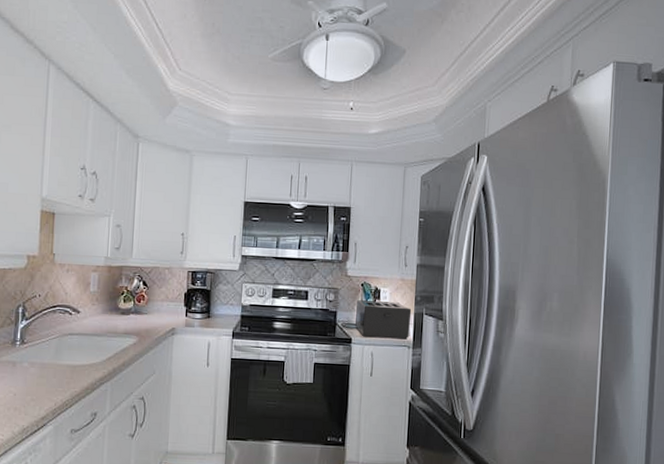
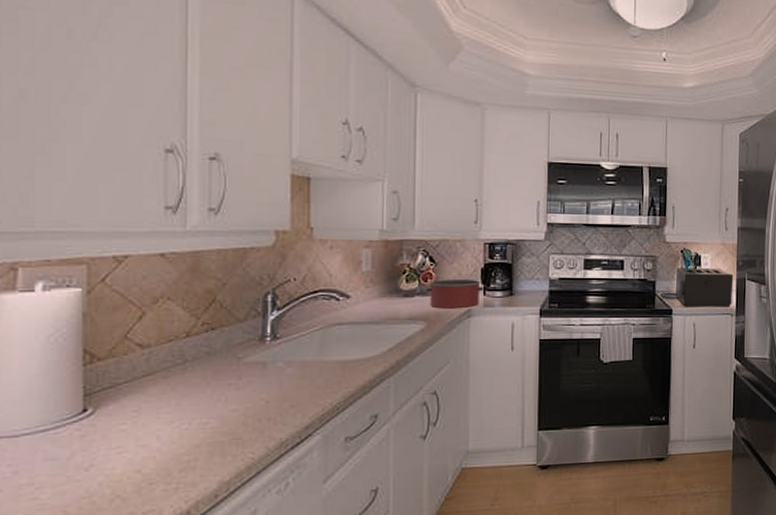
cooking pot: none [139,301,186,327] -> present [426,280,484,309]

